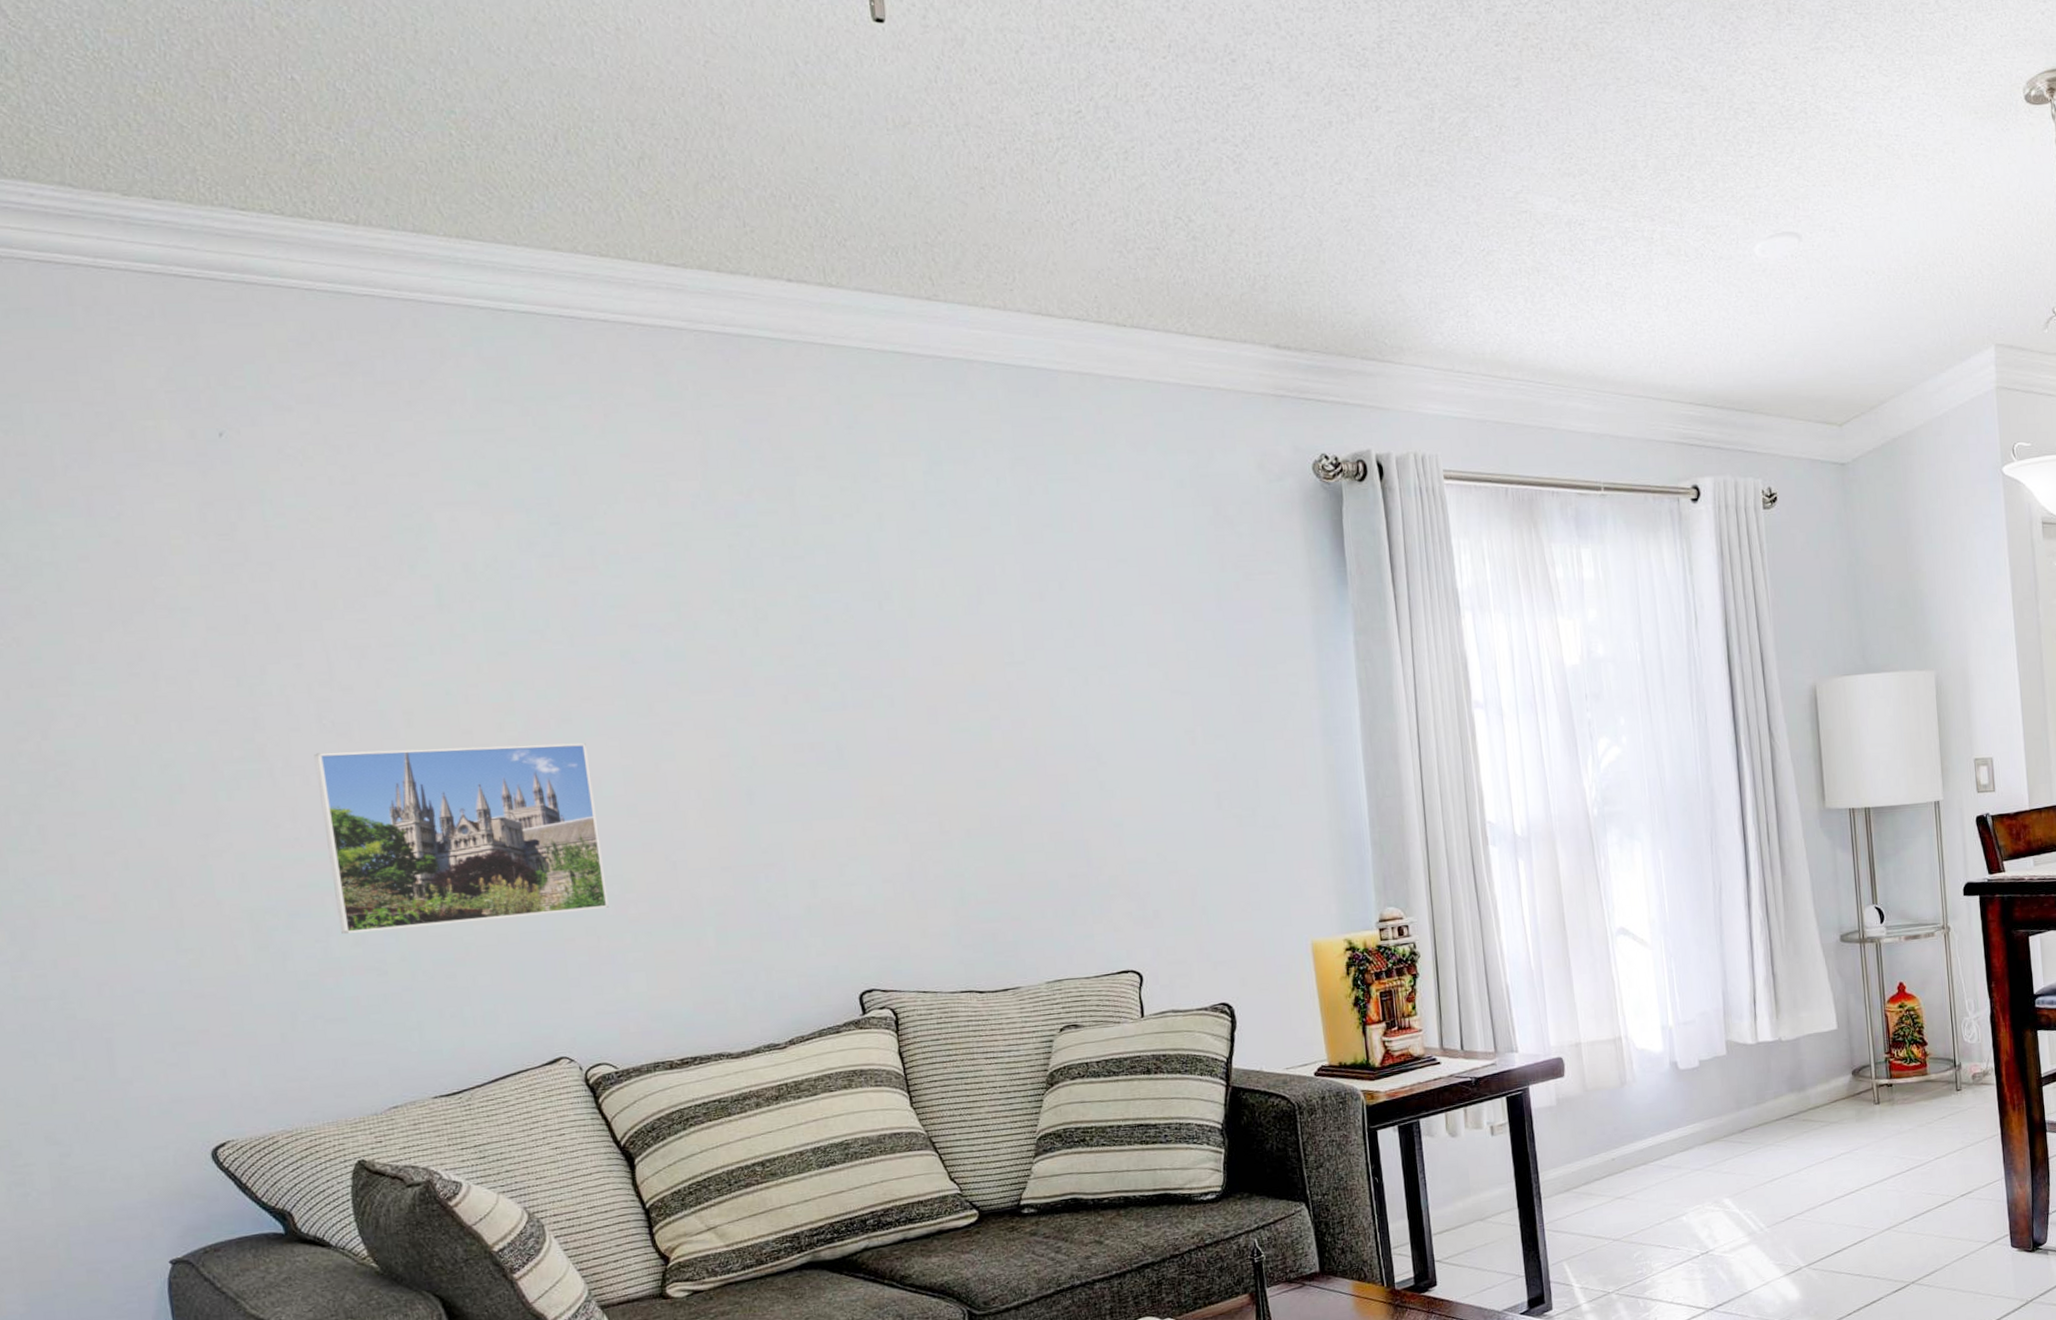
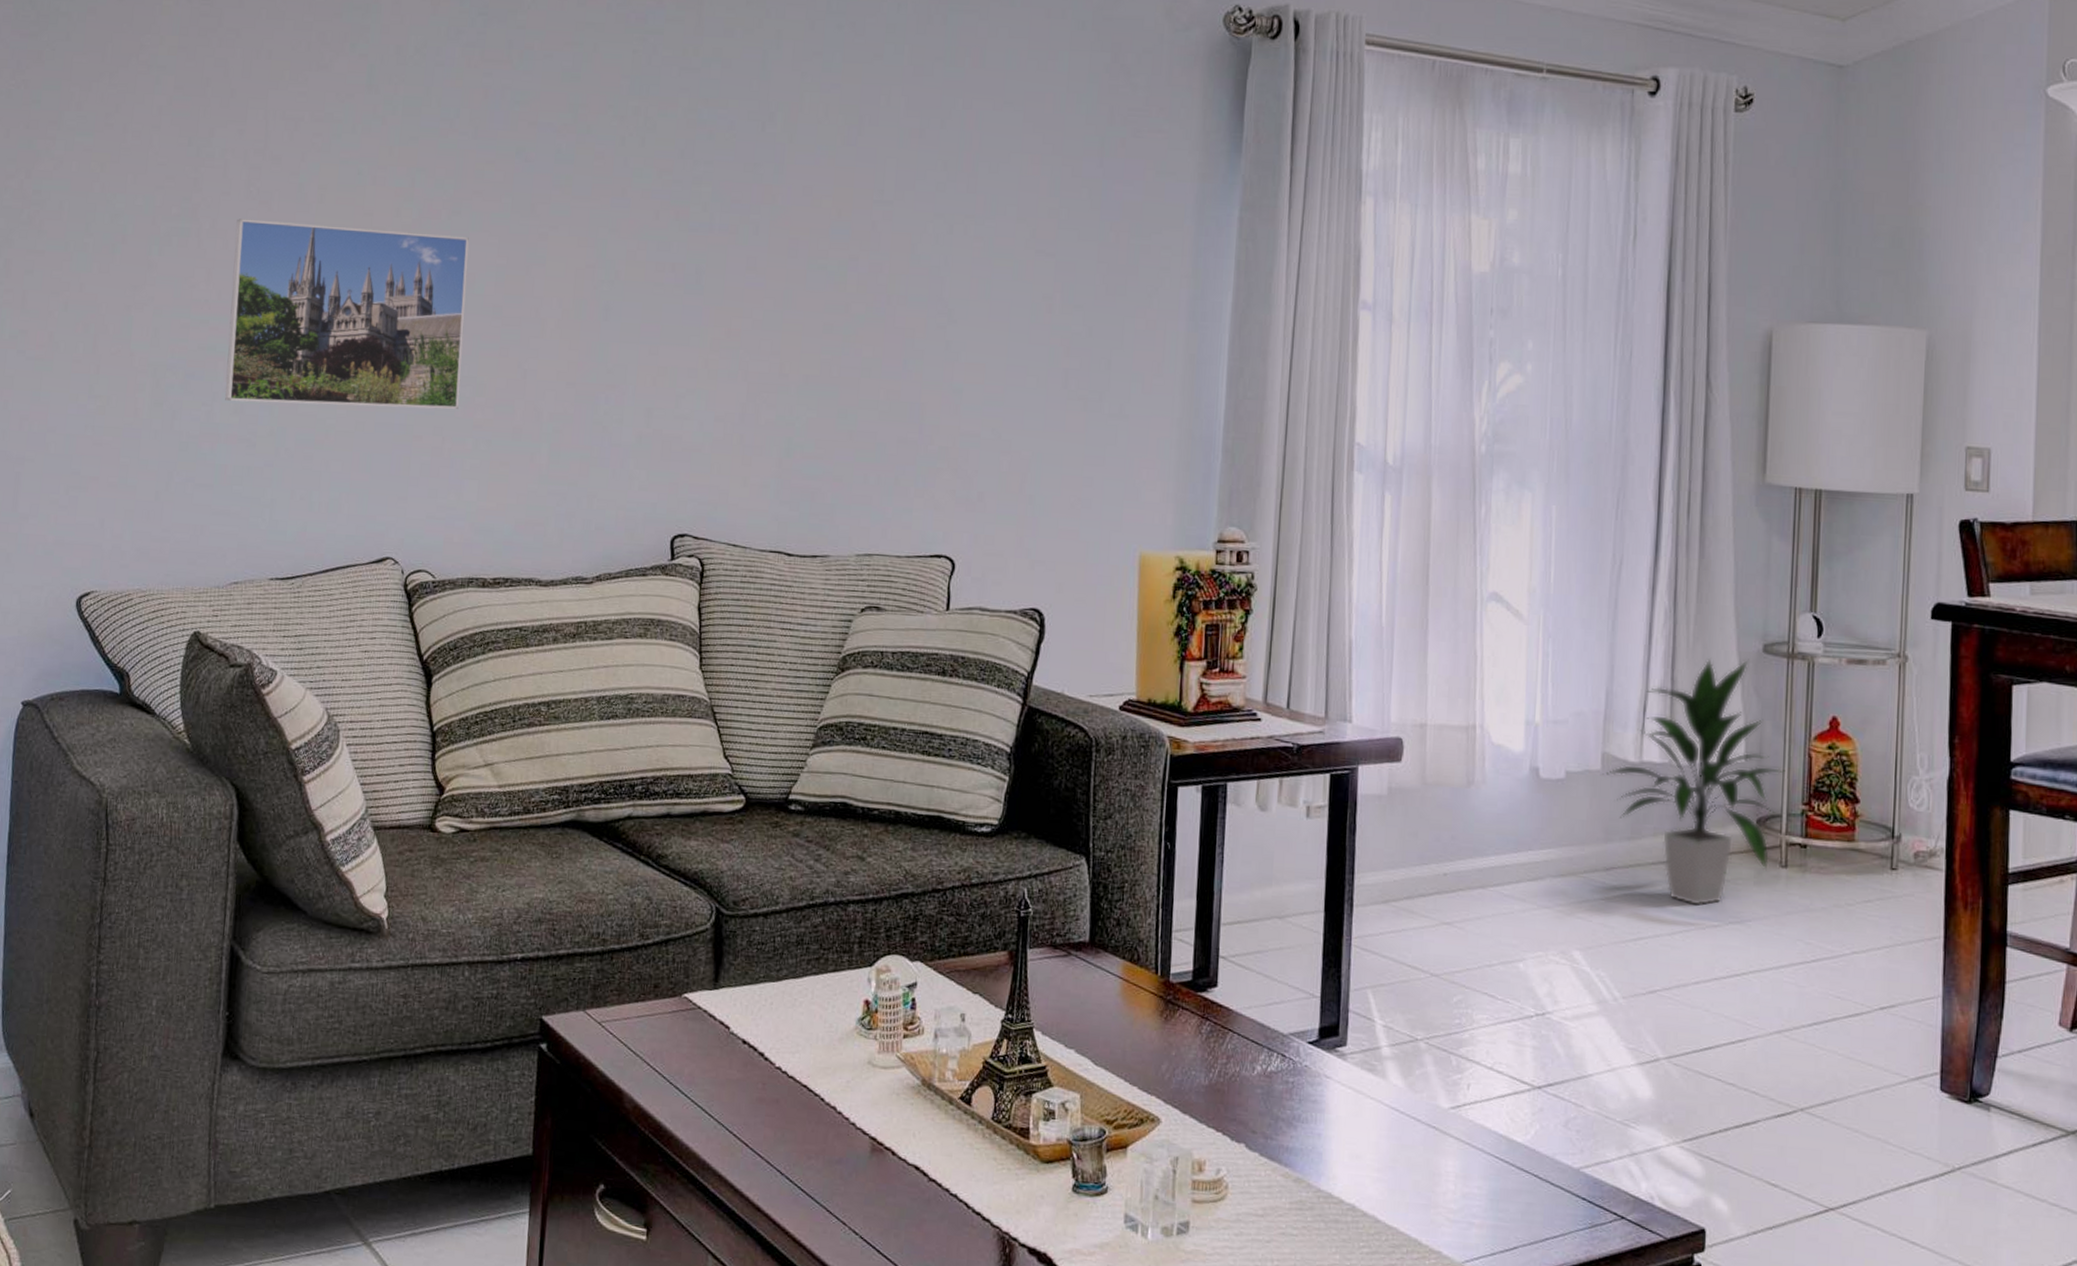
indoor plant: none [1728,948,1869,1147] -> present [1603,659,1786,907]

